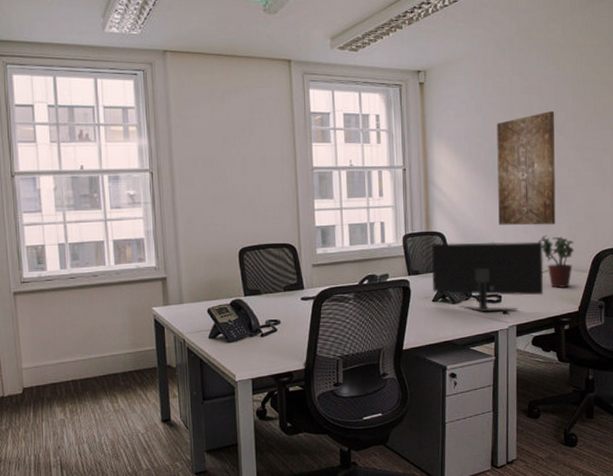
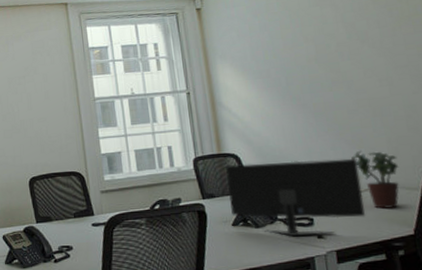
wall art: present [496,111,556,226] -> none [285,21,371,143]

